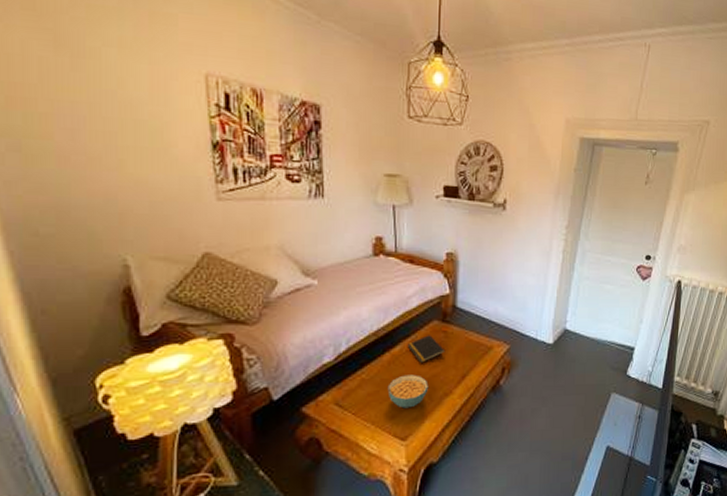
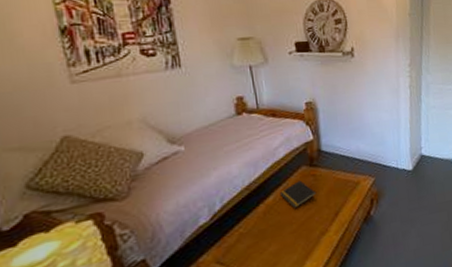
cereal bowl: present [387,375,429,409] -> none [266,220,306,254]

